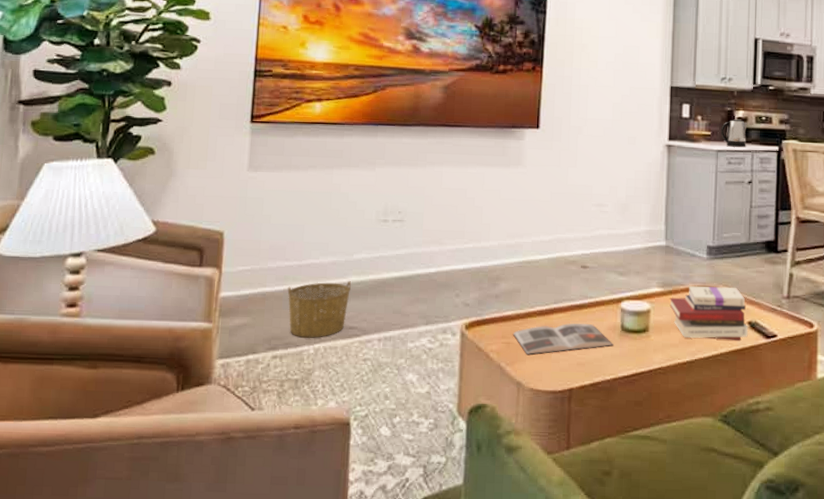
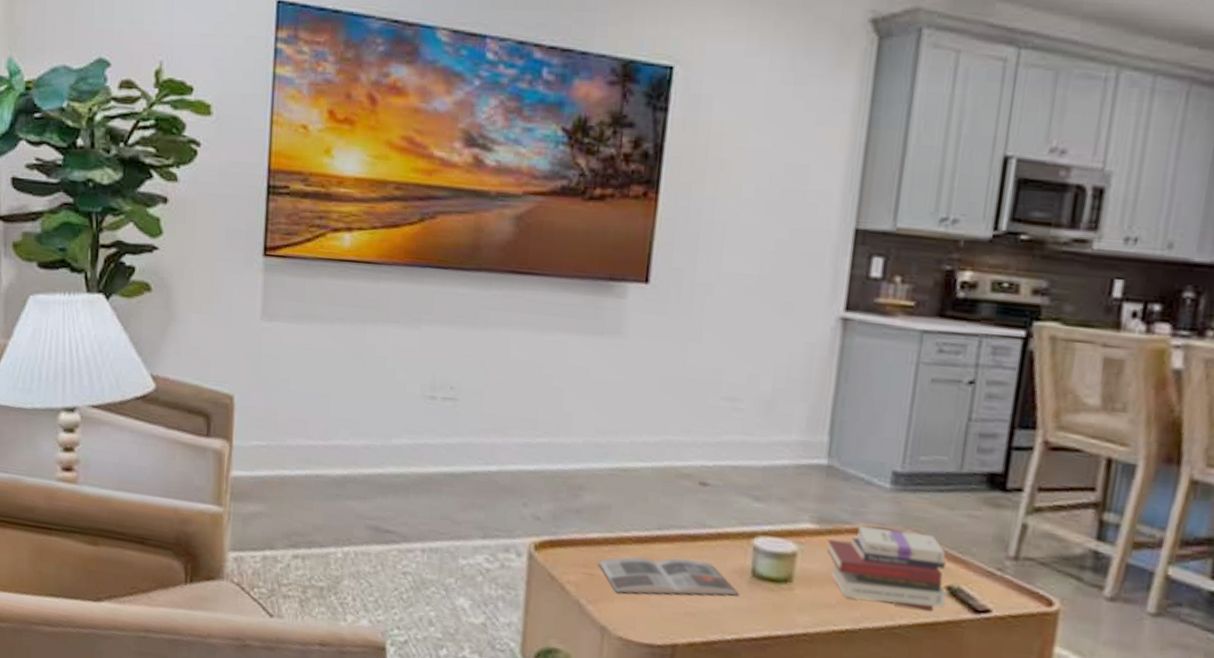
basket: present [287,281,352,338] -> none [310,469,389,539]
kettle: present [721,119,747,148] -> none [931,283,976,329]

